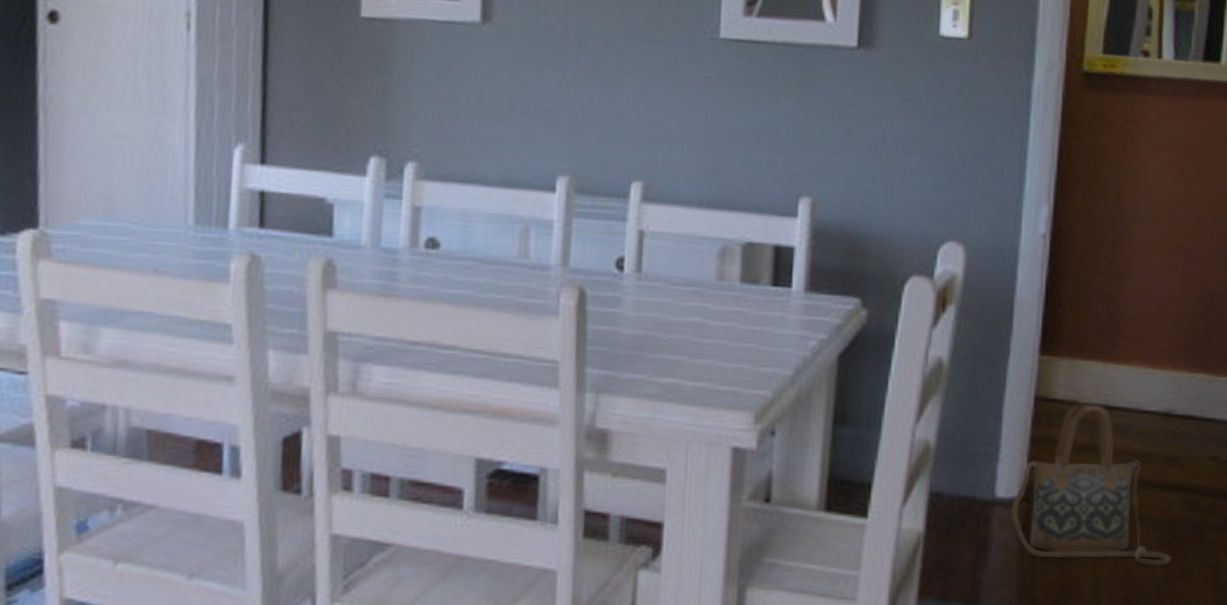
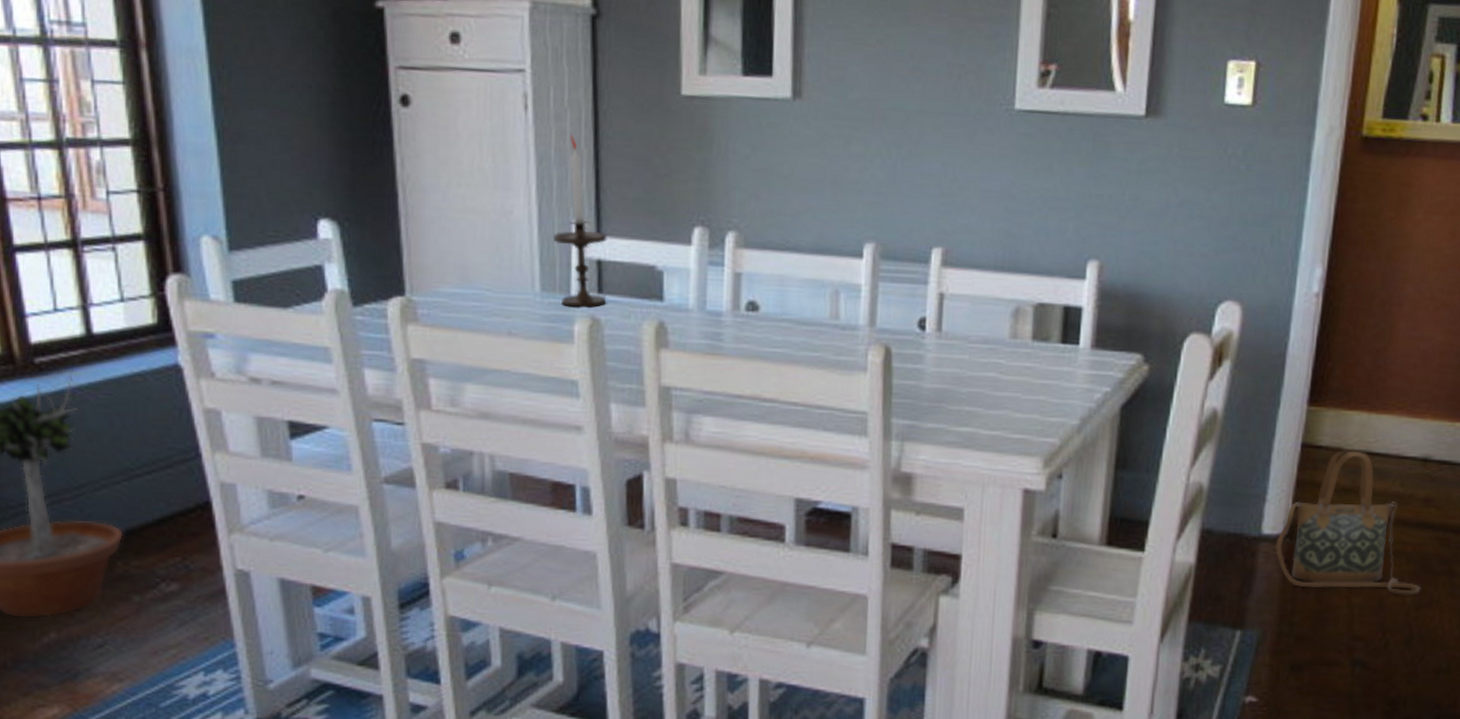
candlestick: none [212,56,273,244] -> present [554,134,607,309]

